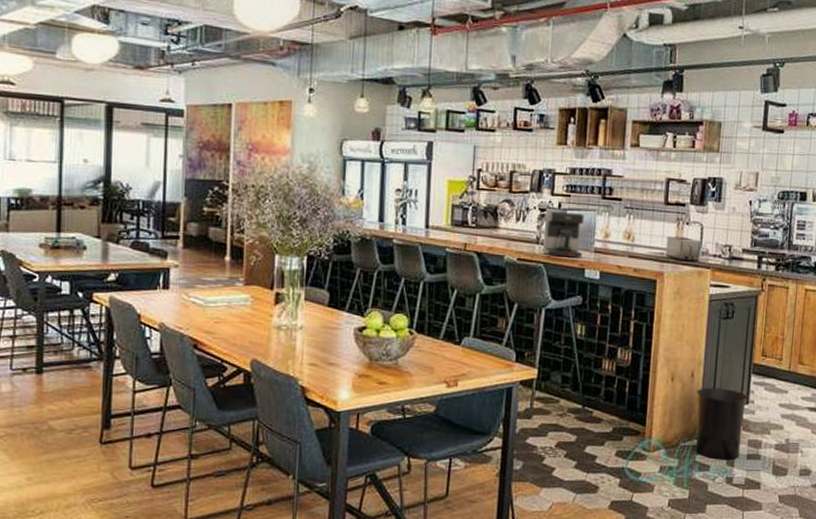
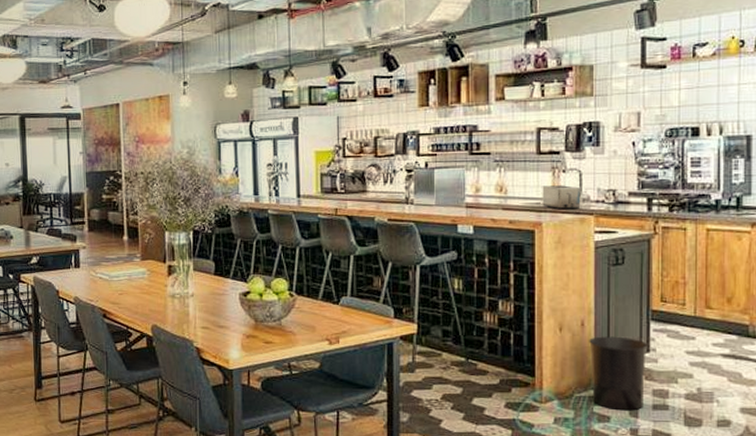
coffee maker: present [542,210,585,258] -> none [412,170,453,215]

